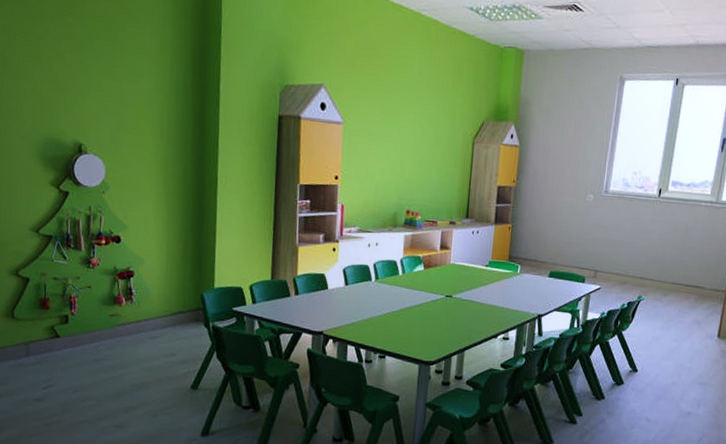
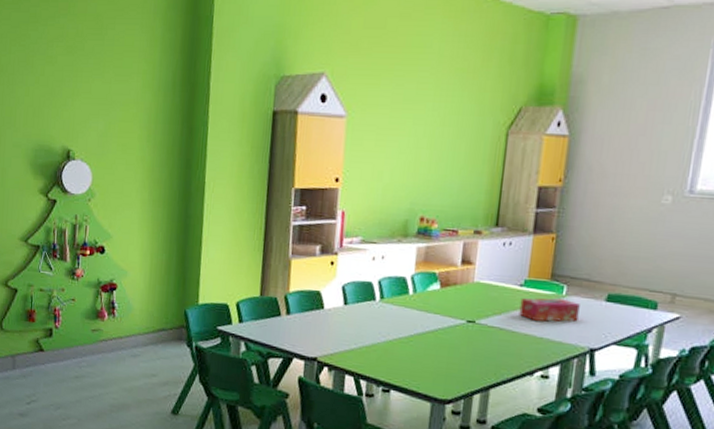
tissue box: none [485,275,530,295] -> present [519,297,580,322]

